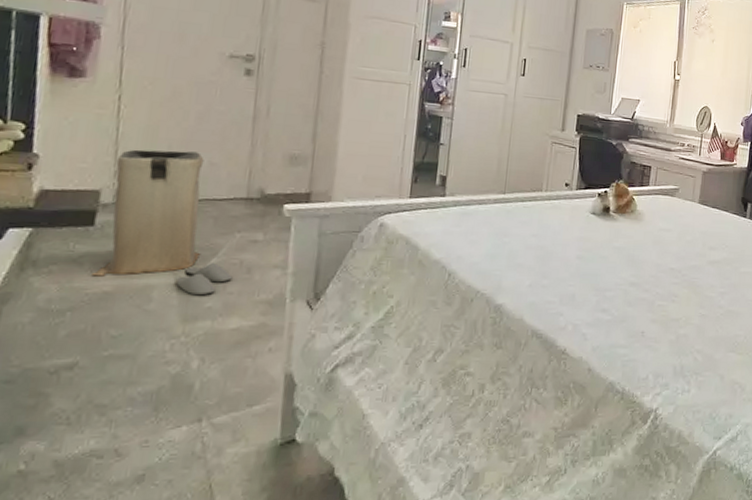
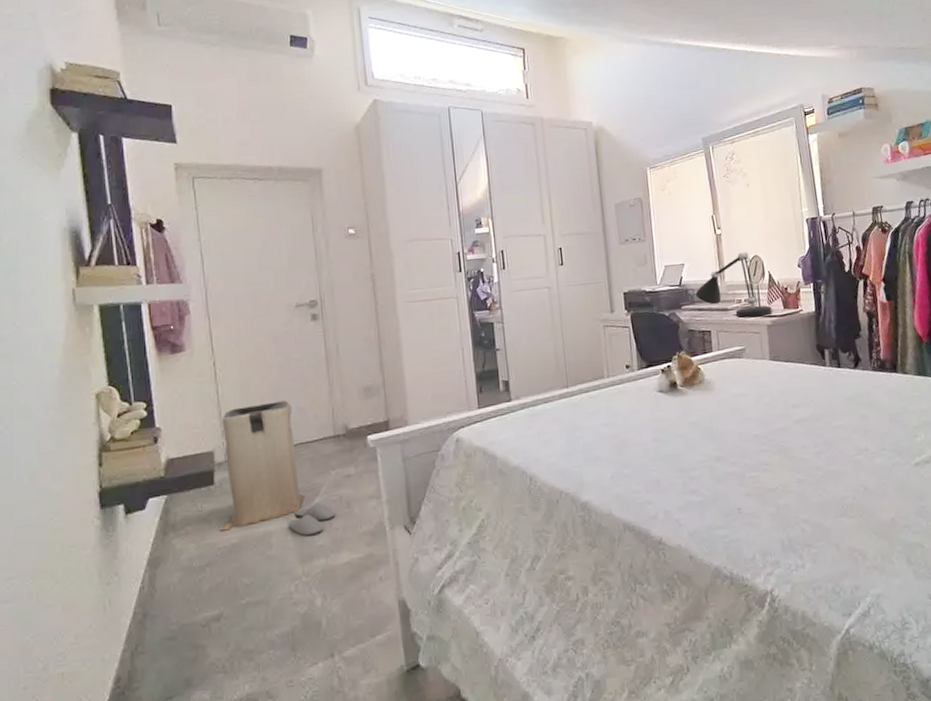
desk lamp: none [644,101,710,163] -> present [695,252,773,319]

